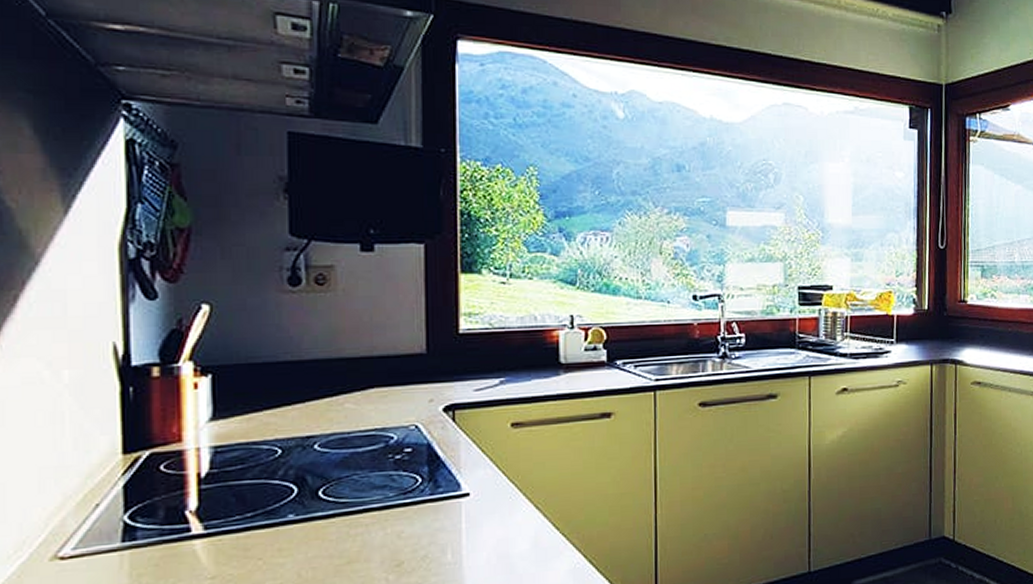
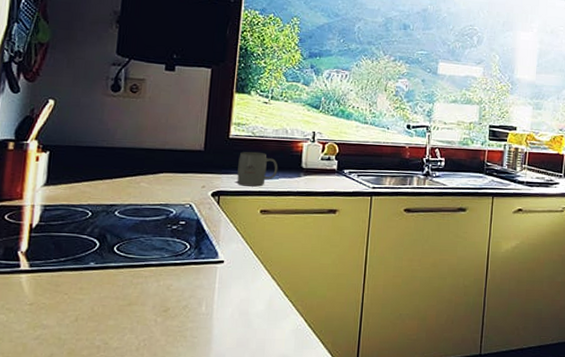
mug: none [475,348,529,395] -> present [237,151,278,187]

